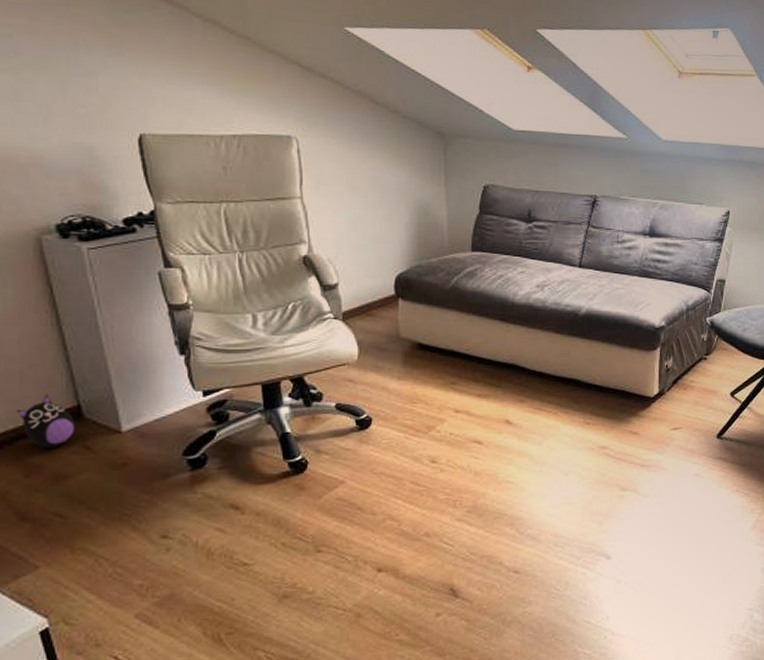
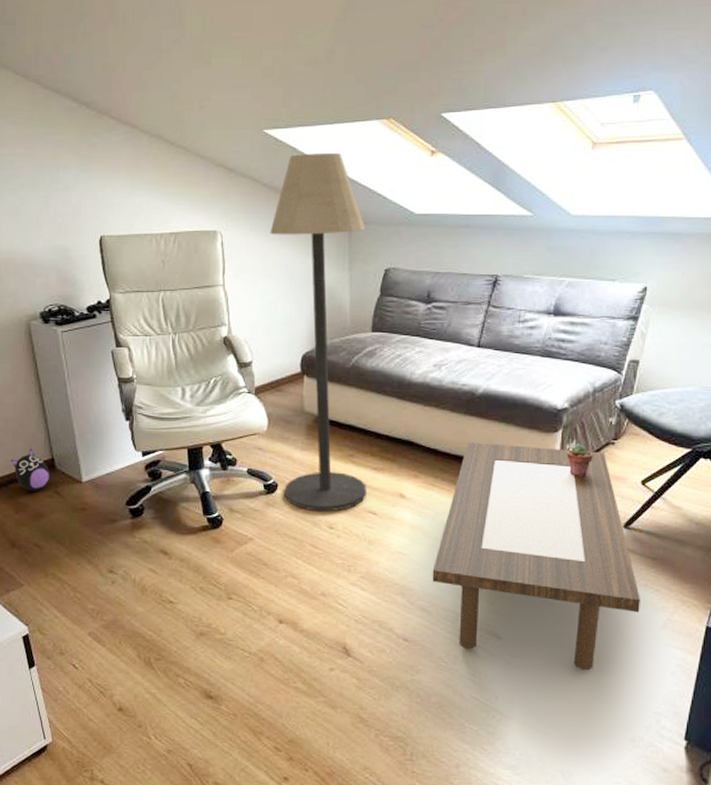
floor lamp: none [355,57,471,446] -> present [270,152,367,512]
coffee table: none [541,362,733,579] -> present [432,441,640,671]
potted succulent: none [665,360,688,393] -> present [567,444,593,477]

